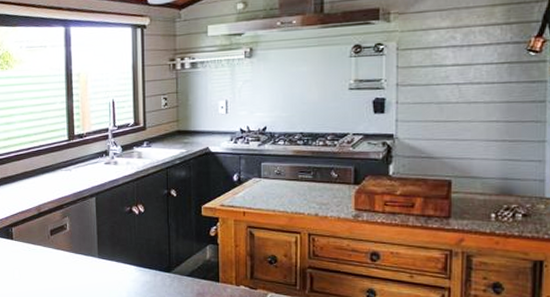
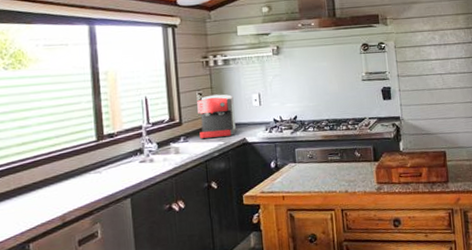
coffee maker: none [162,99,199,145] -> present [197,94,236,139]

